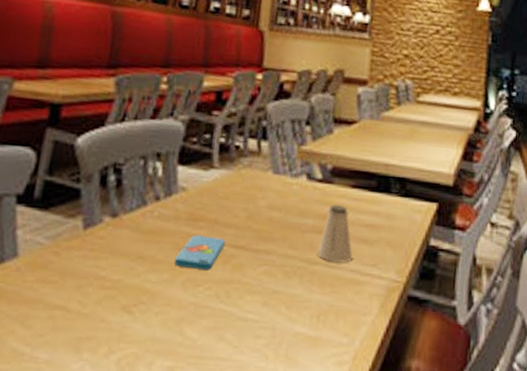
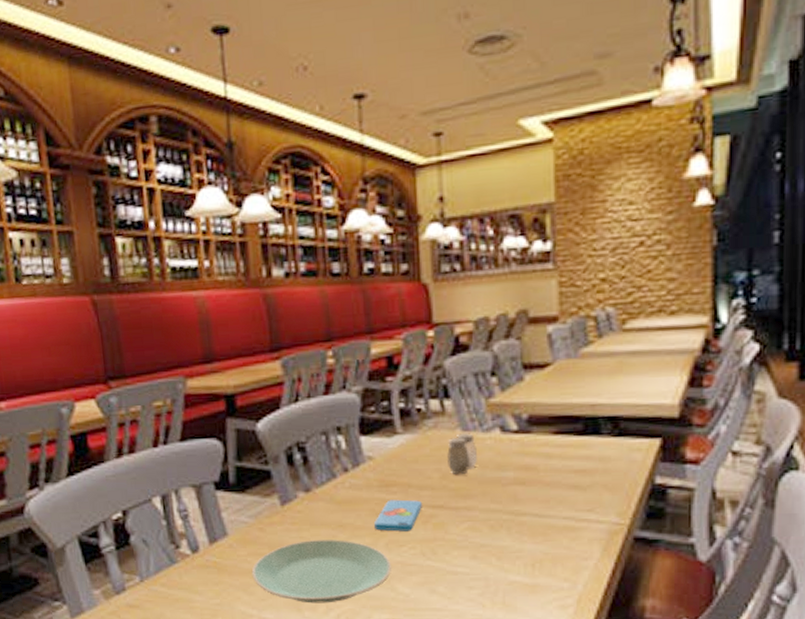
plate: none [34,270,184,345] -> present [251,540,391,604]
salt and pepper shaker: none [255,175,284,216] -> present [447,433,477,474]
saltshaker: present [317,204,353,263] -> none [523,454,564,512]

